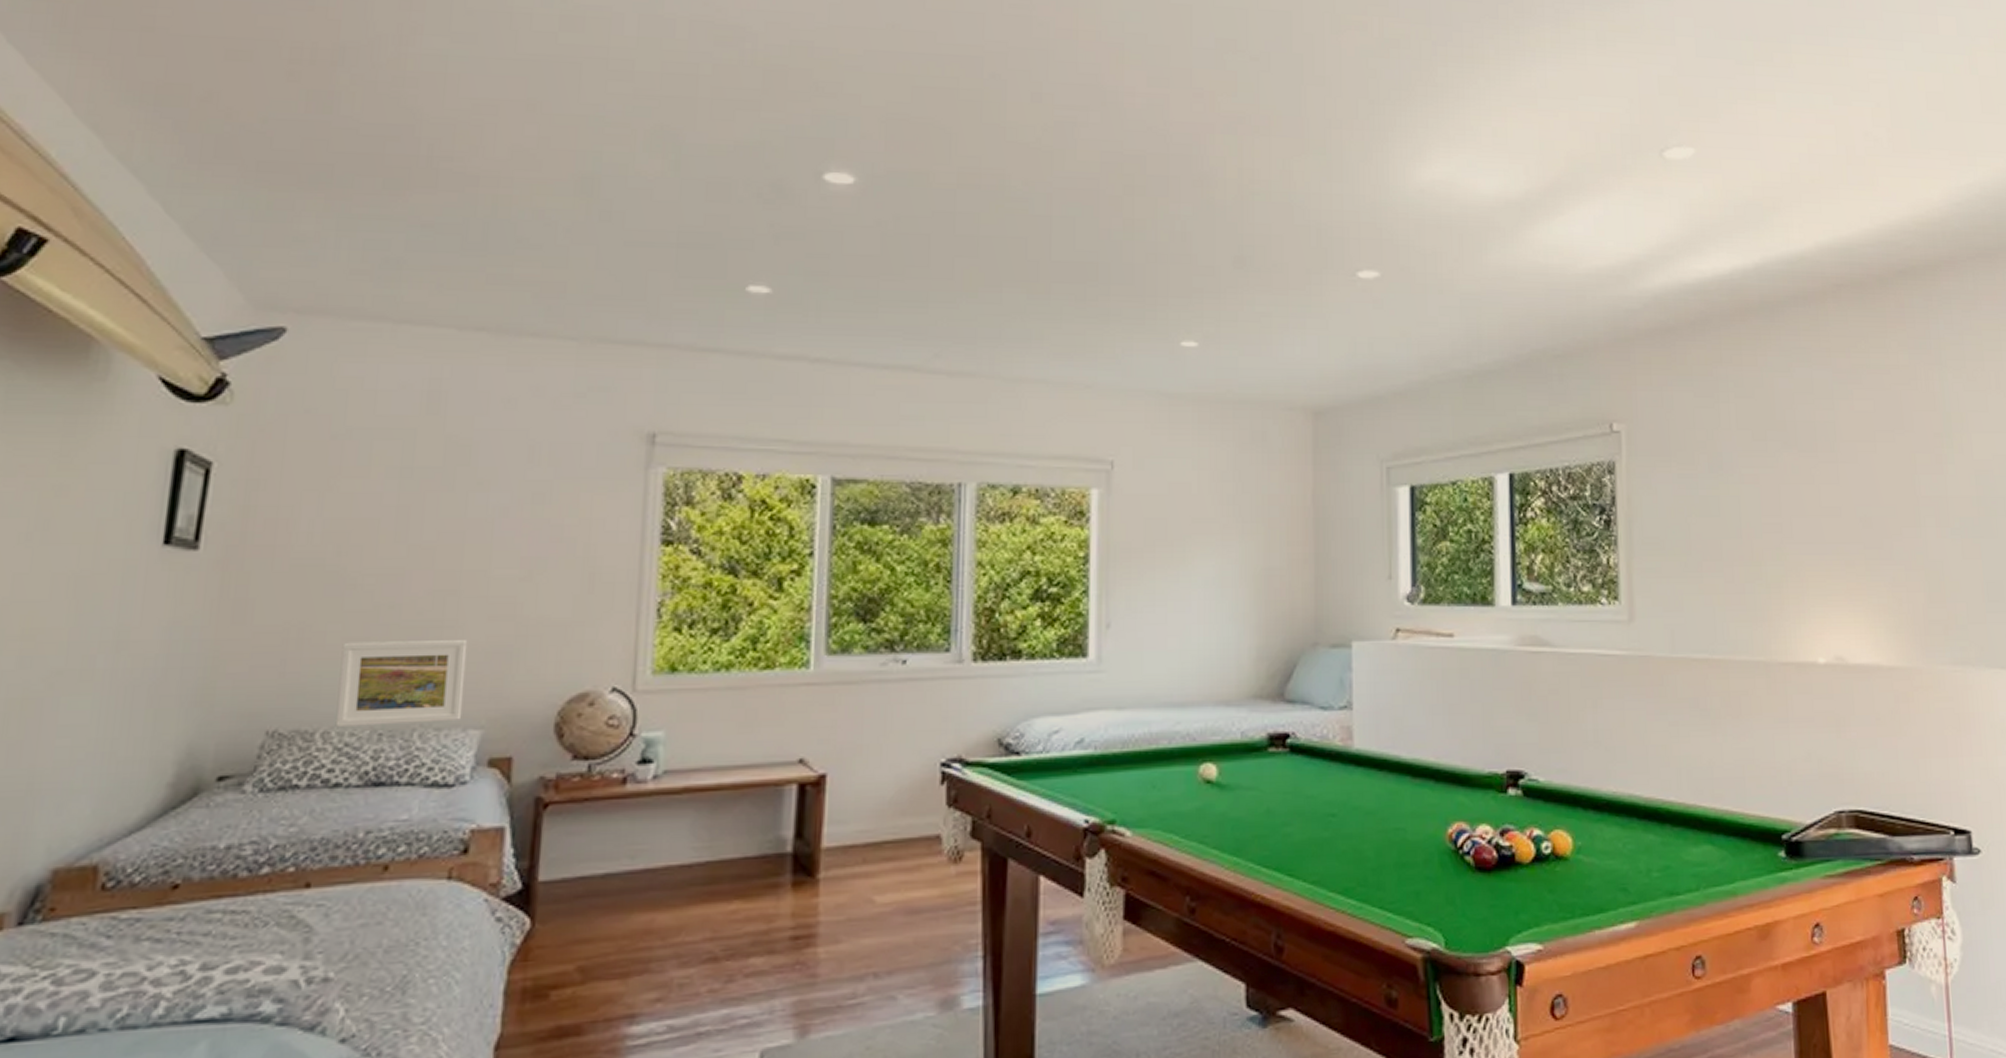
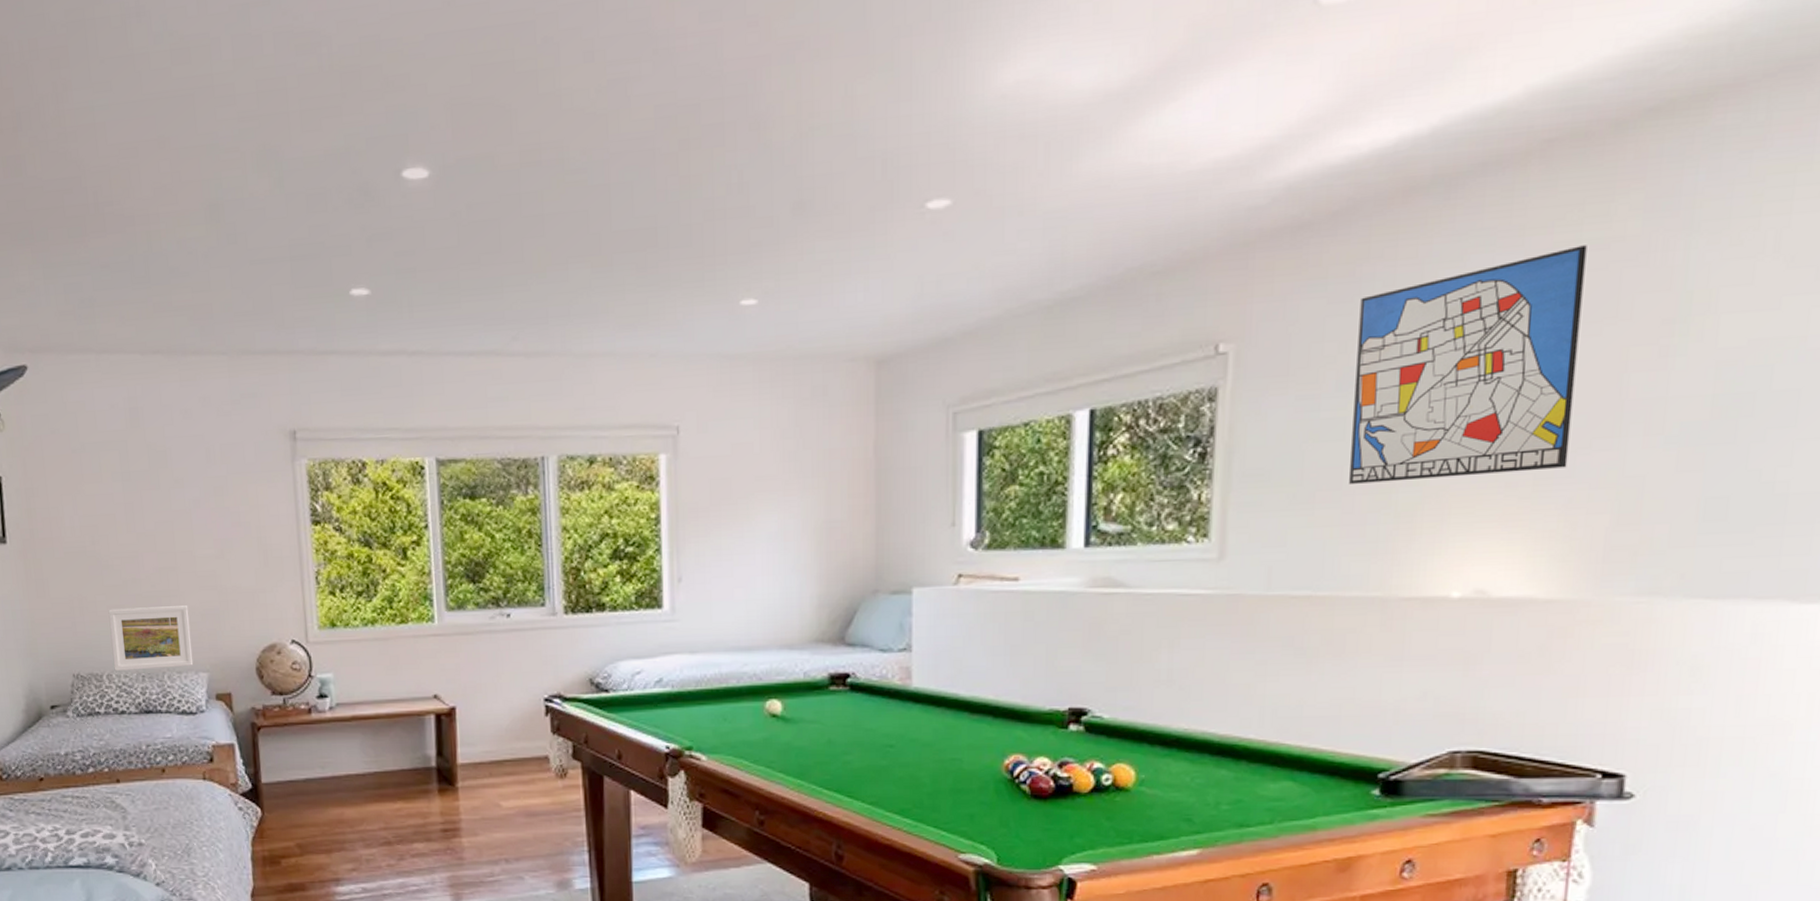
wall art: none [1719,369,1887,556] -> present [1349,245,1587,484]

